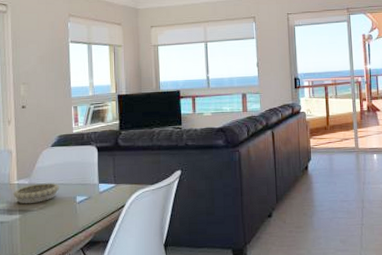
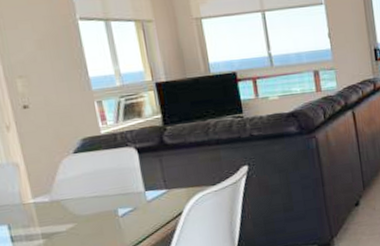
decorative bowl: present [13,183,60,203] -> none [29,196,94,226]

